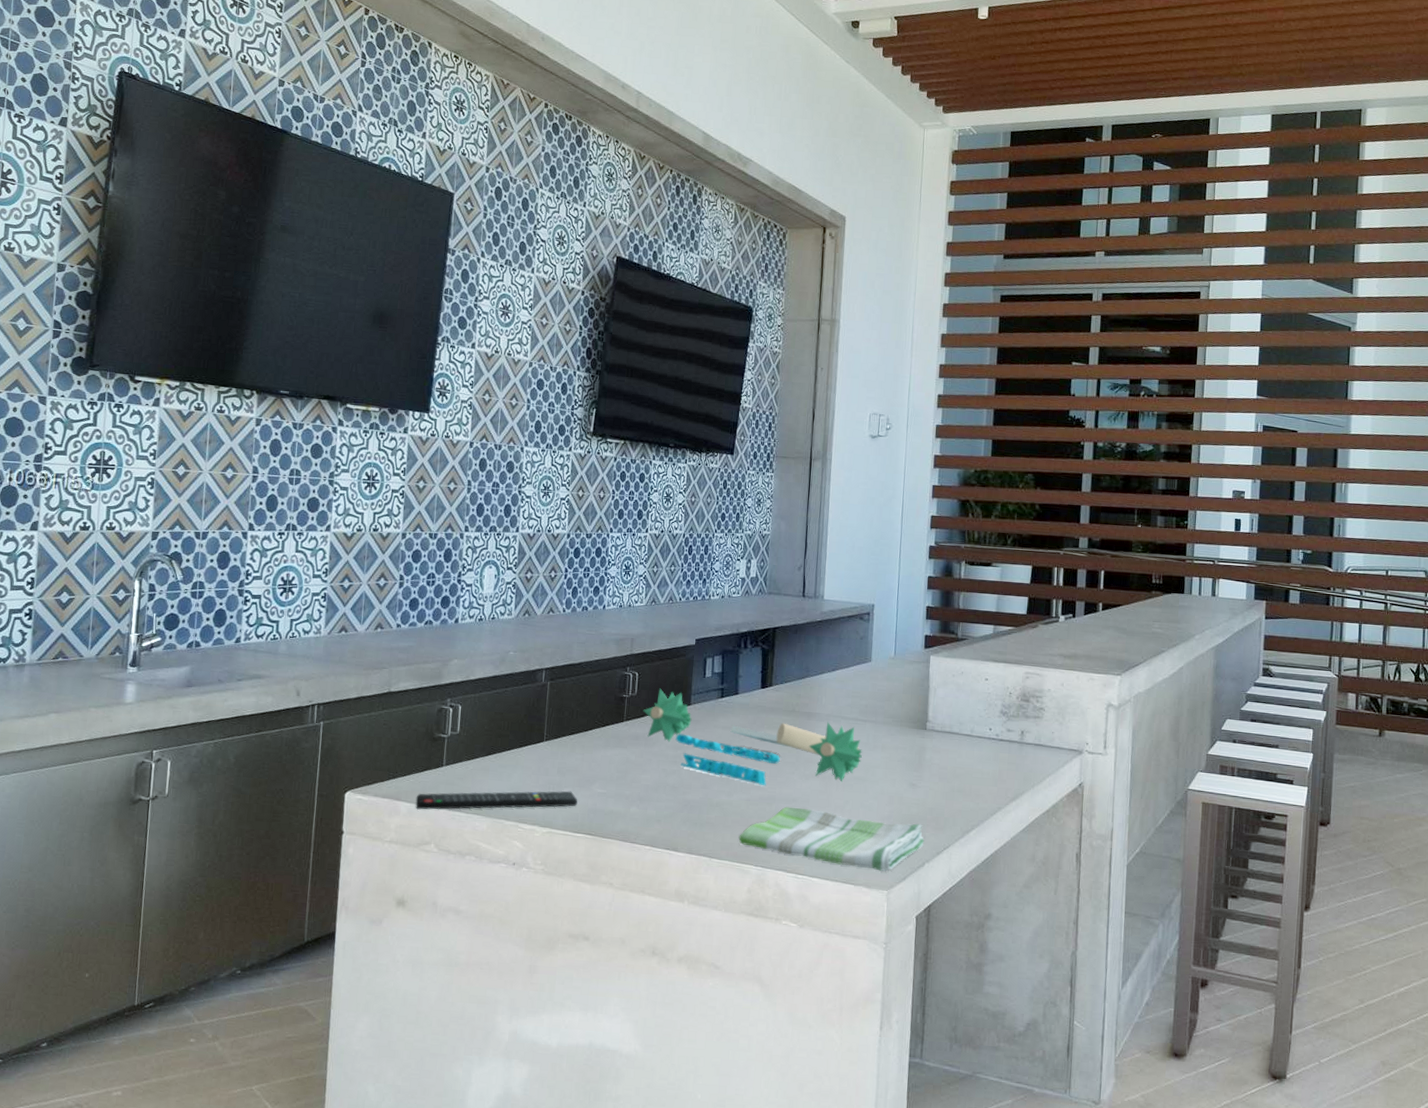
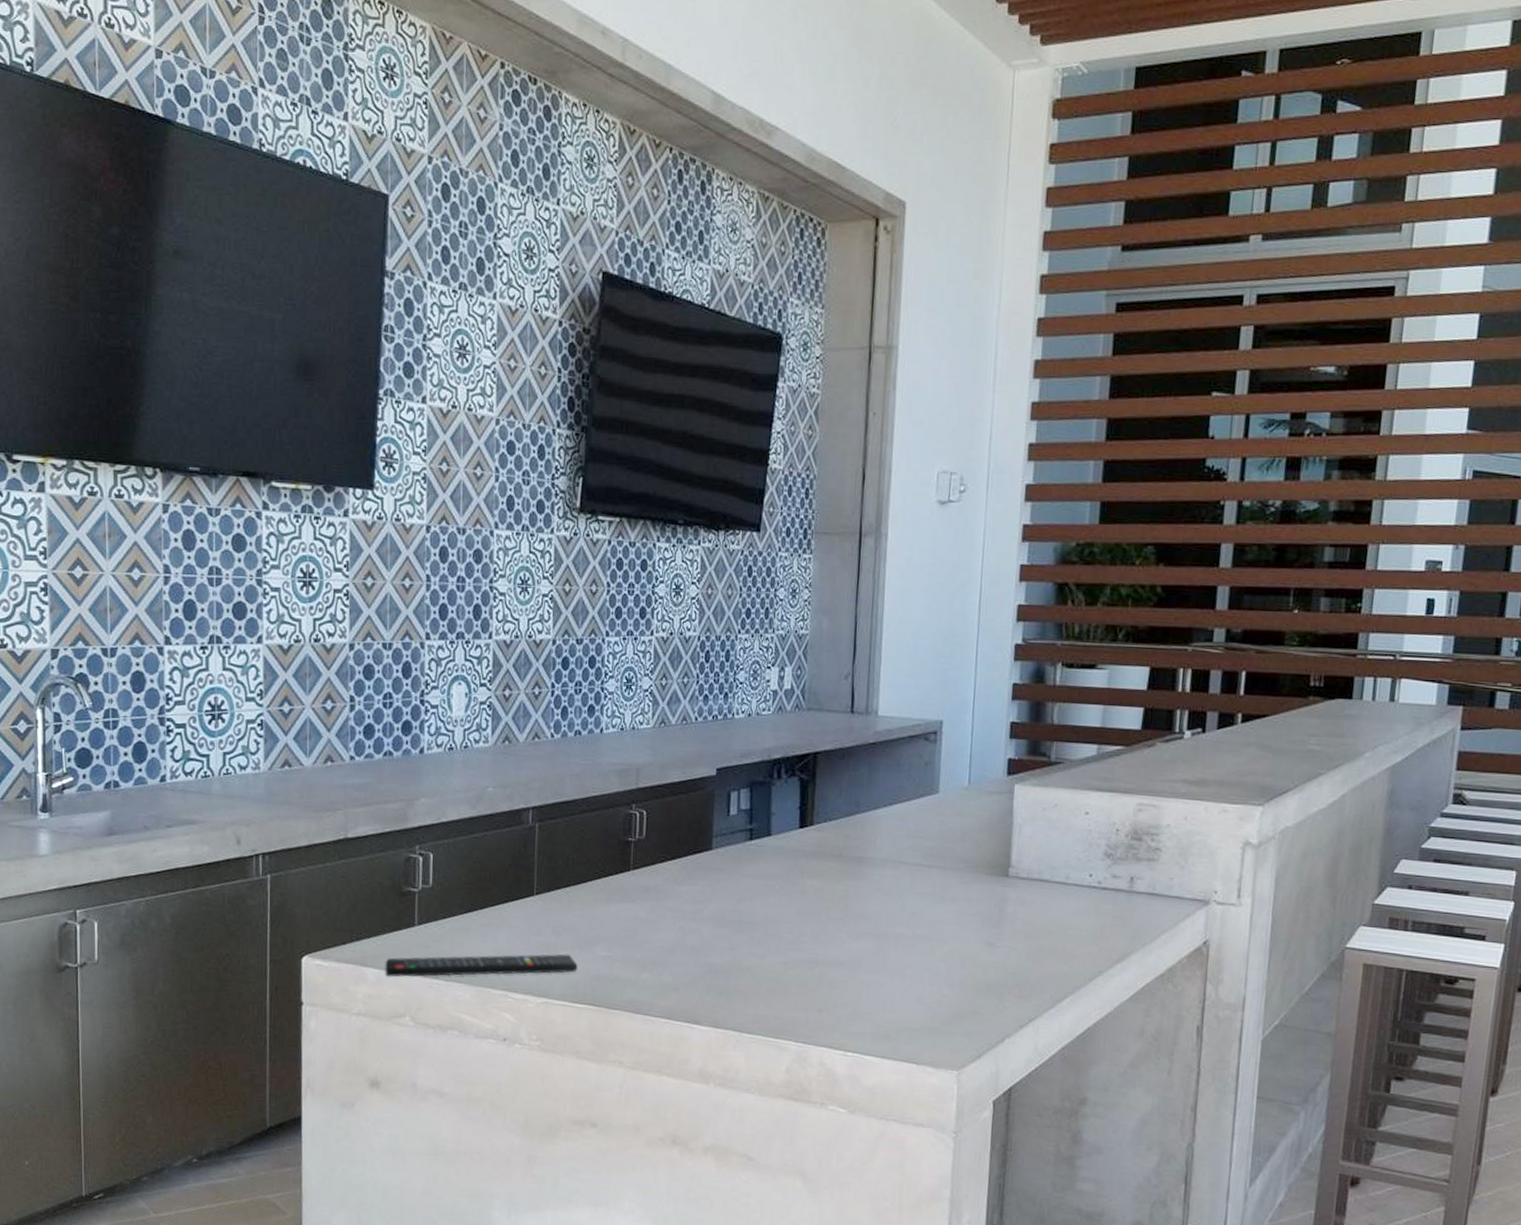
rolling papers: present [643,688,862,786] -> none [653,829,927,947]
dish towel: present [738,806,924,872] -> none [774,971,1005,1048]

